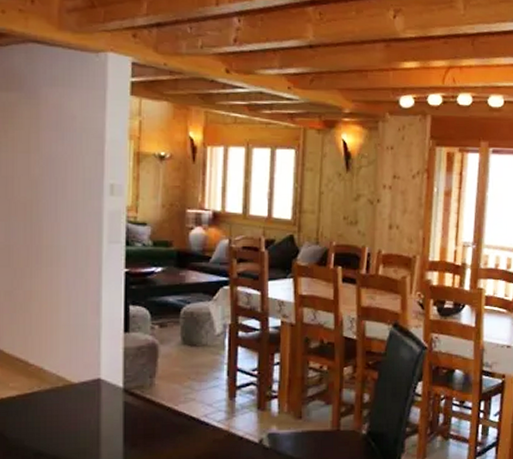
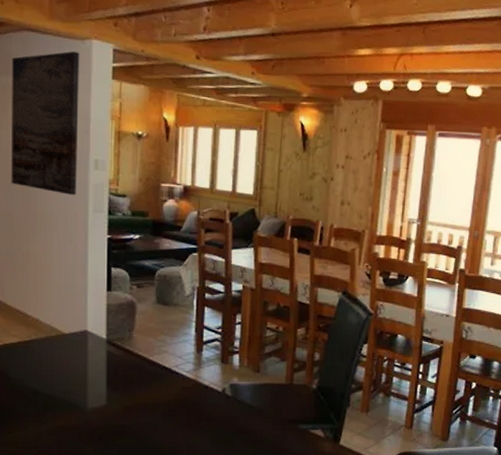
wall art: none [11,64,94,224] -> present [11,50,80,195]

